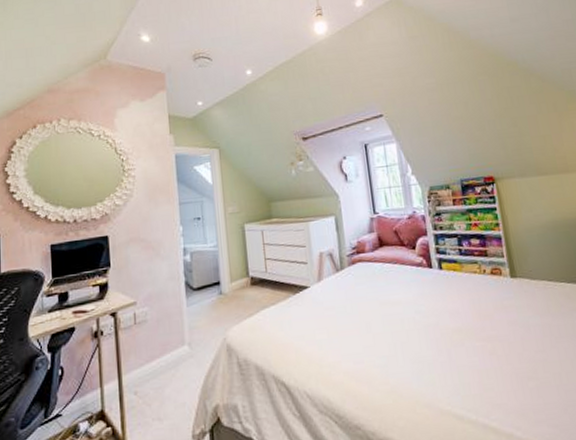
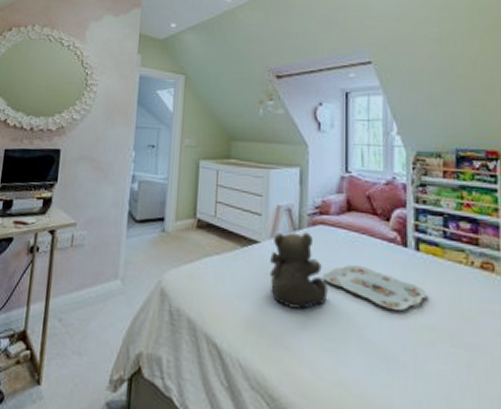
teddy bear: none [320,270,373,338] -> present [270,232,328,309]
serving tray: none [367,290,453,322] -> present [323,265,427,312]

